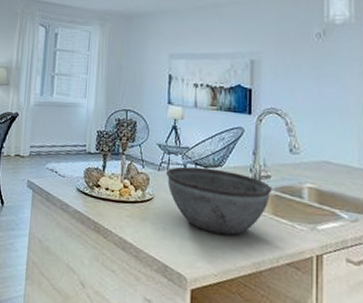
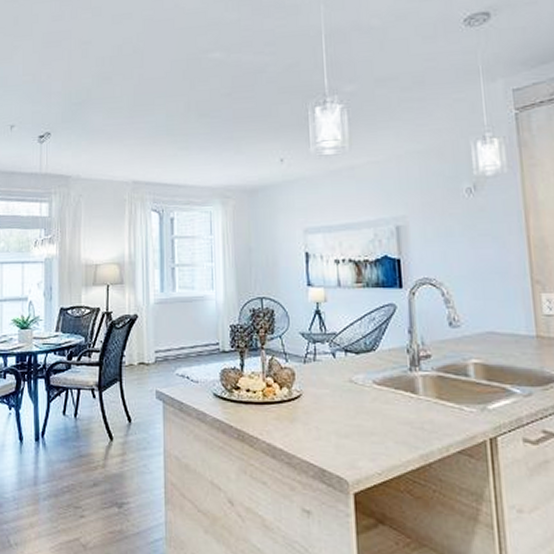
bowl: present [166,166,272,236] -> none [313,354,434,427]

